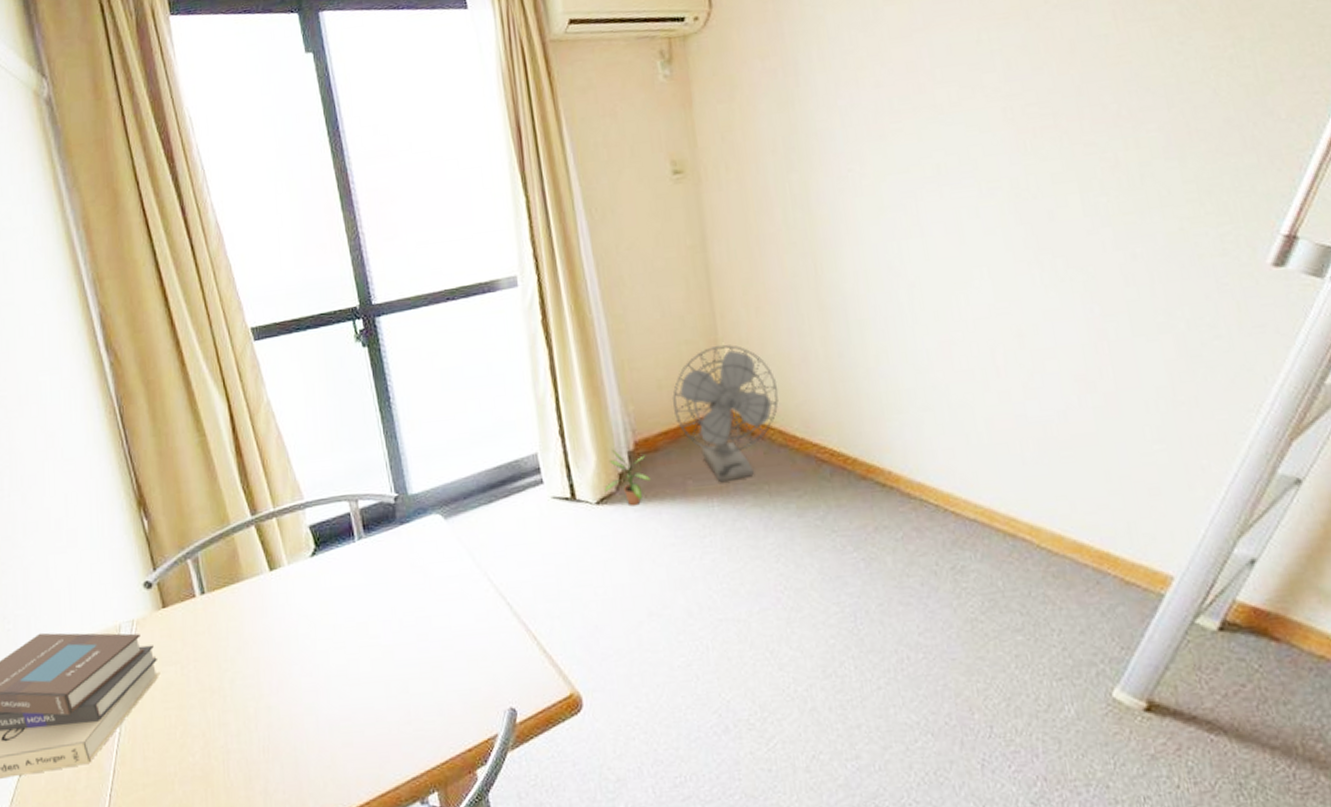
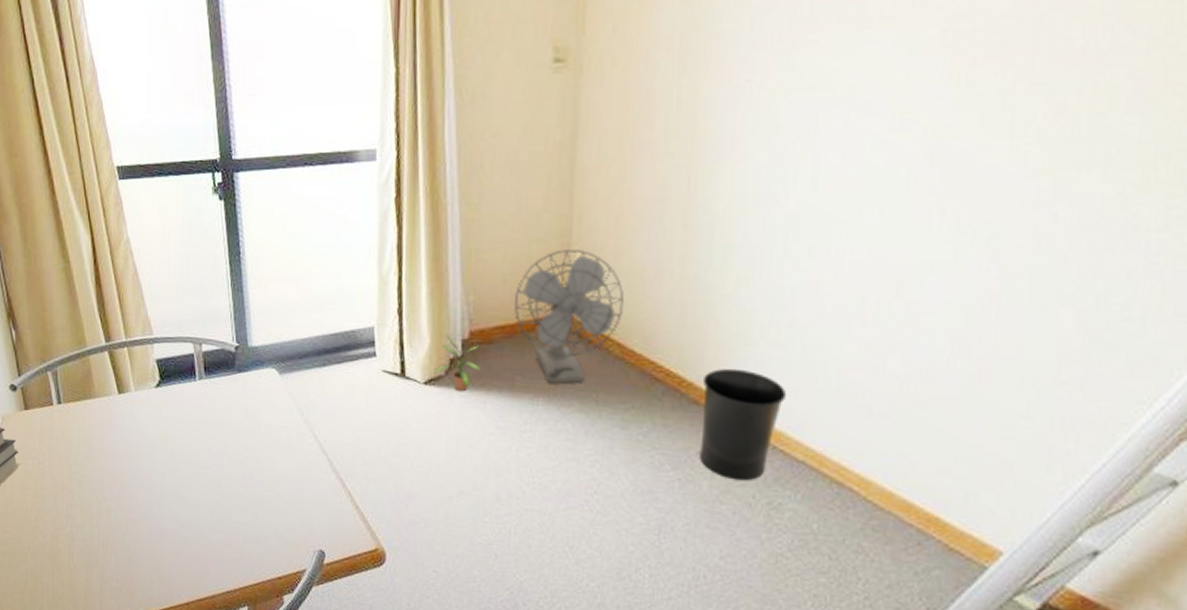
waste bin: none [865,437,946,550] -> present [700,368,787,481]

